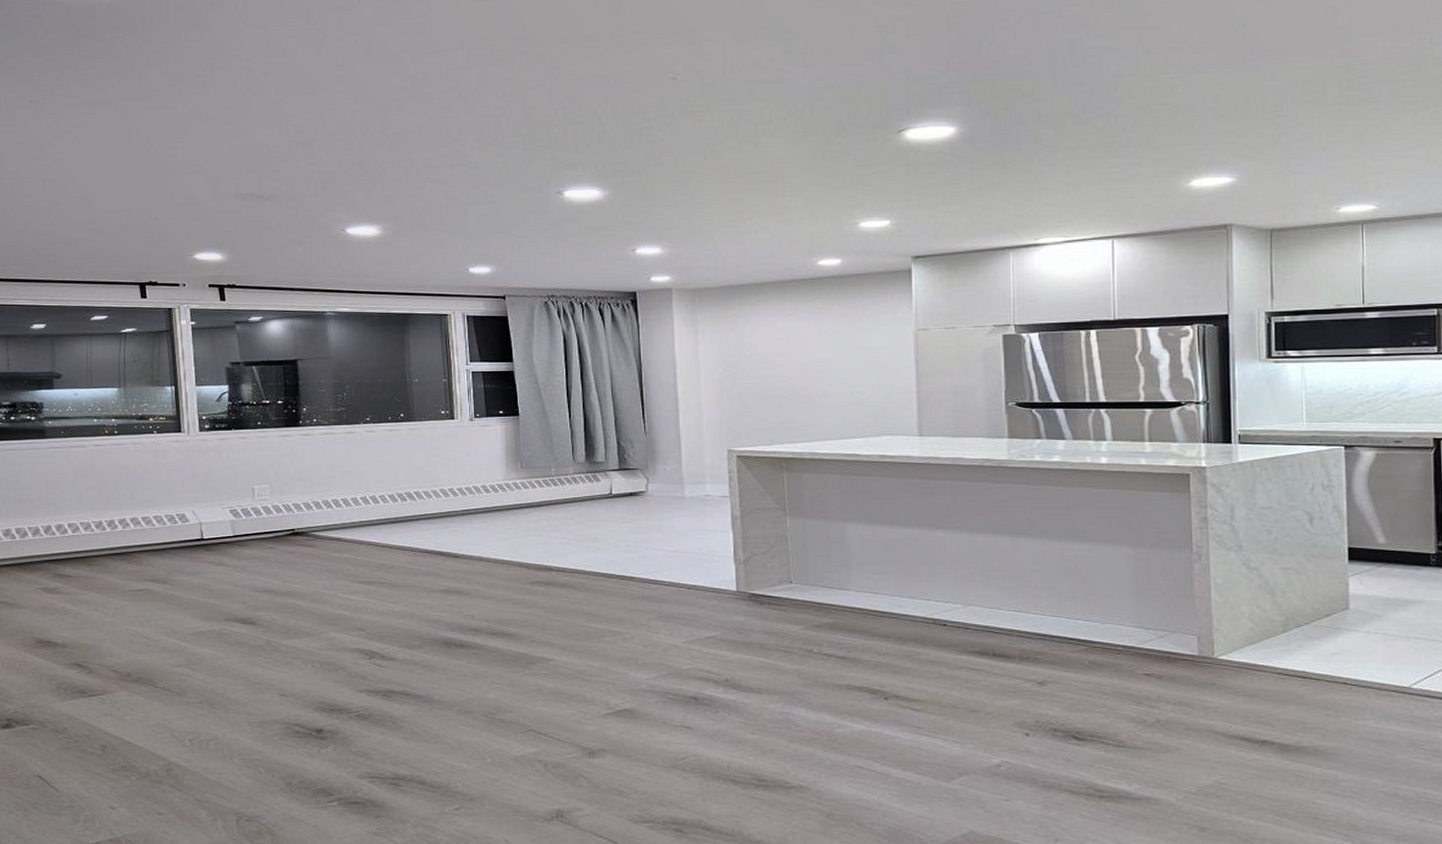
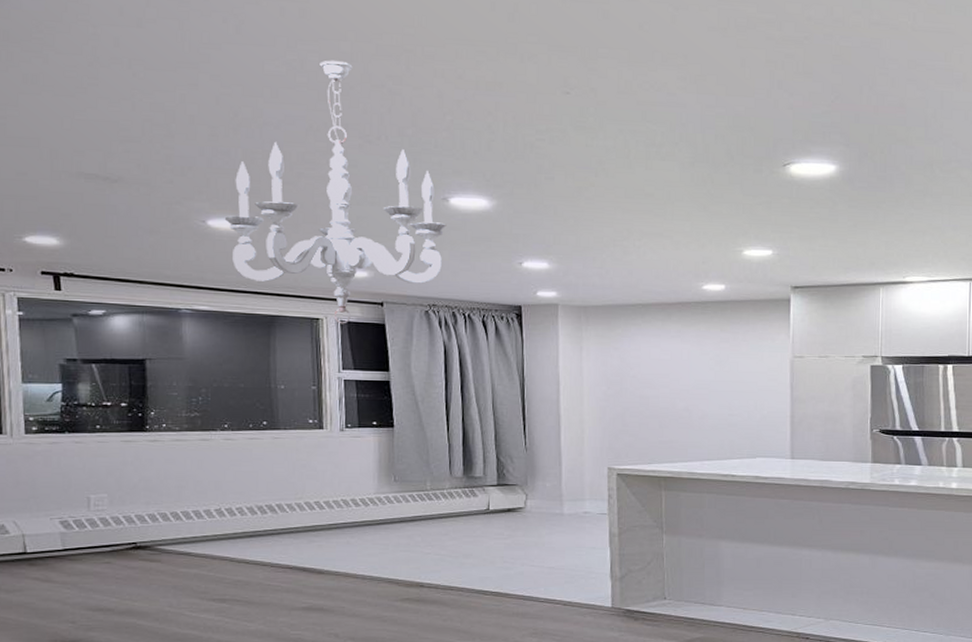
chandelier: none [361,69,562,319] -> present [224,60,447,324]

